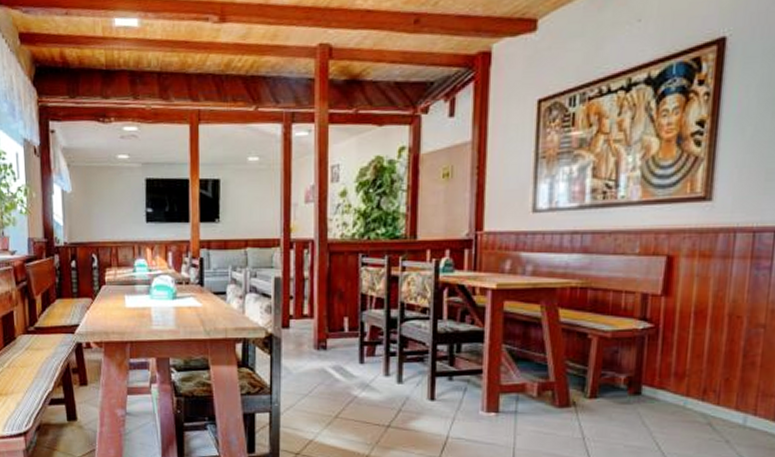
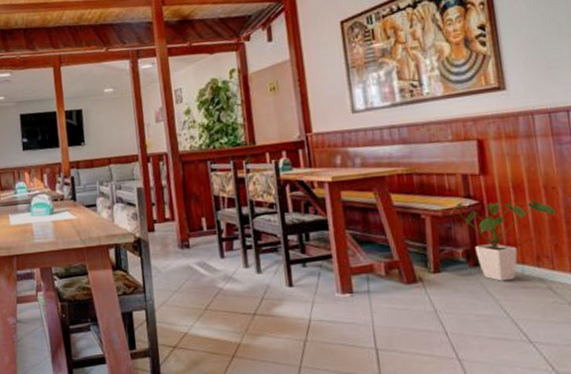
house plant: none [620,325,735,413] -> present [450,200,556,281]

